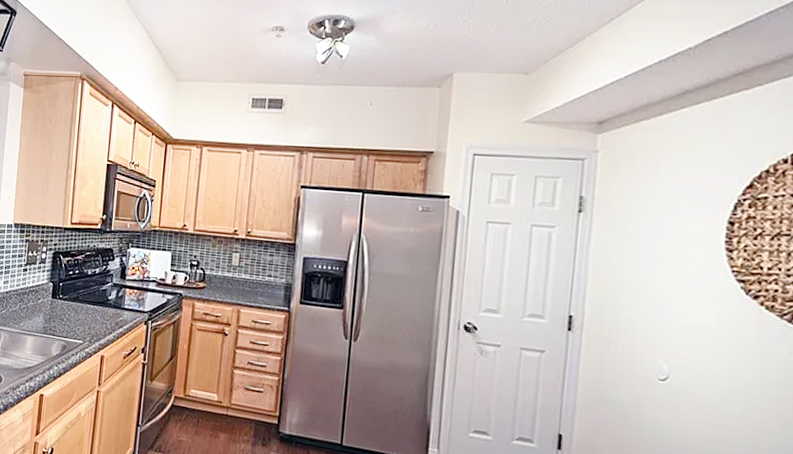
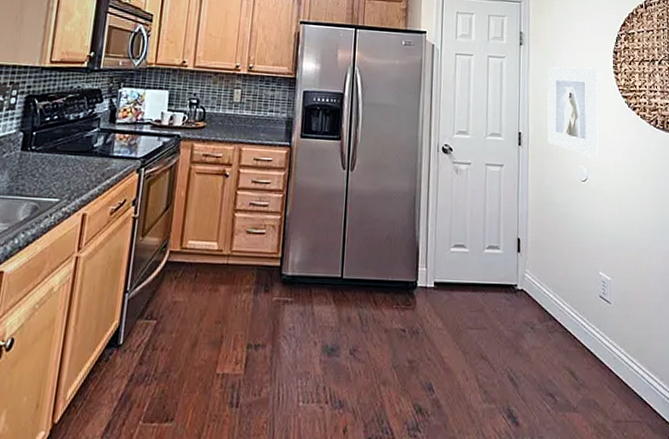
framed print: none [610,239,699,354] -> present [547,67,598,158]

